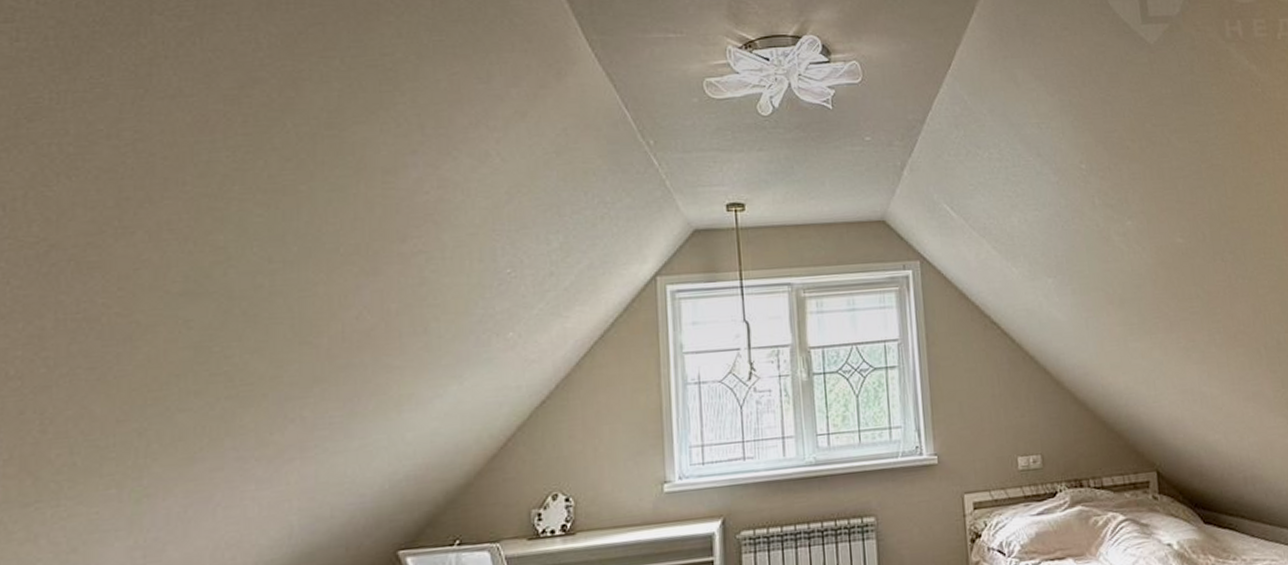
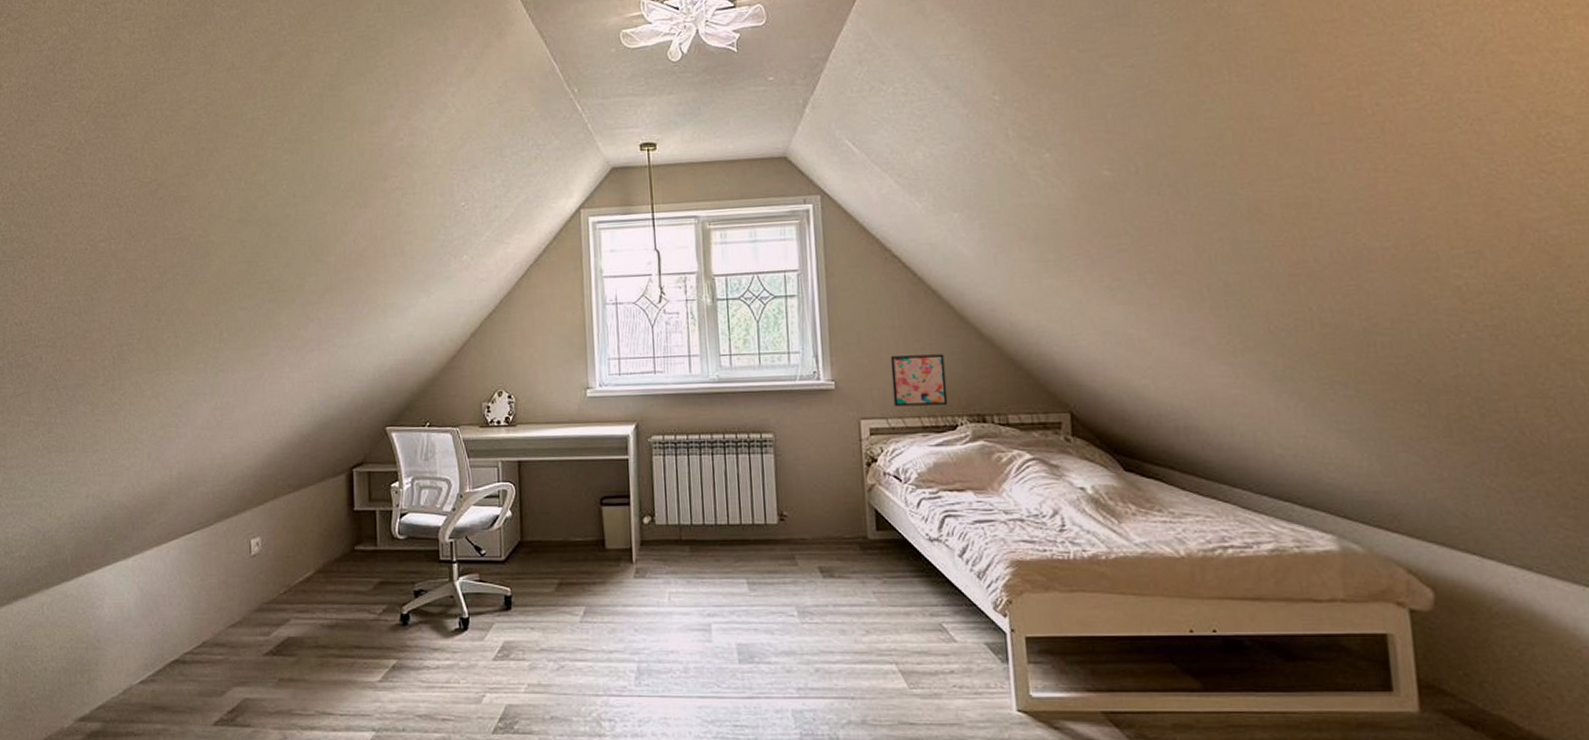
wall art: none [991,420,1048,478] -> present [890,354,948,407]

